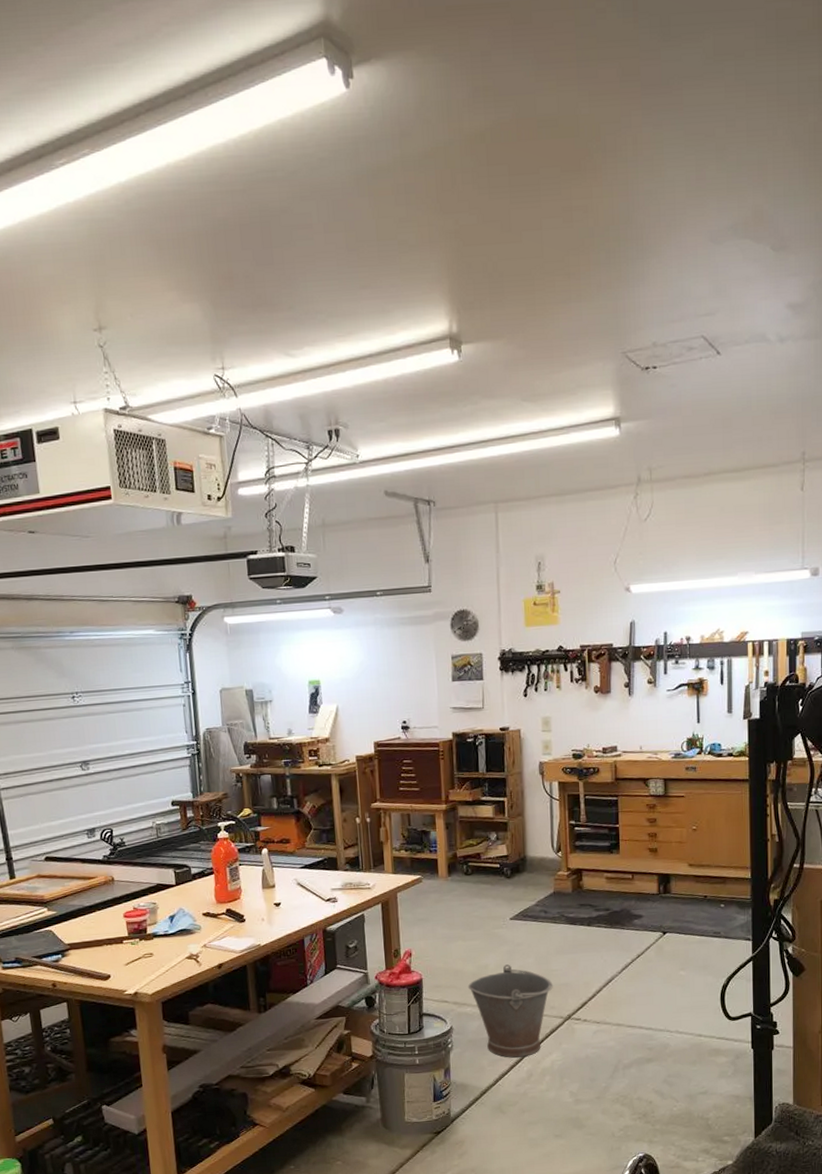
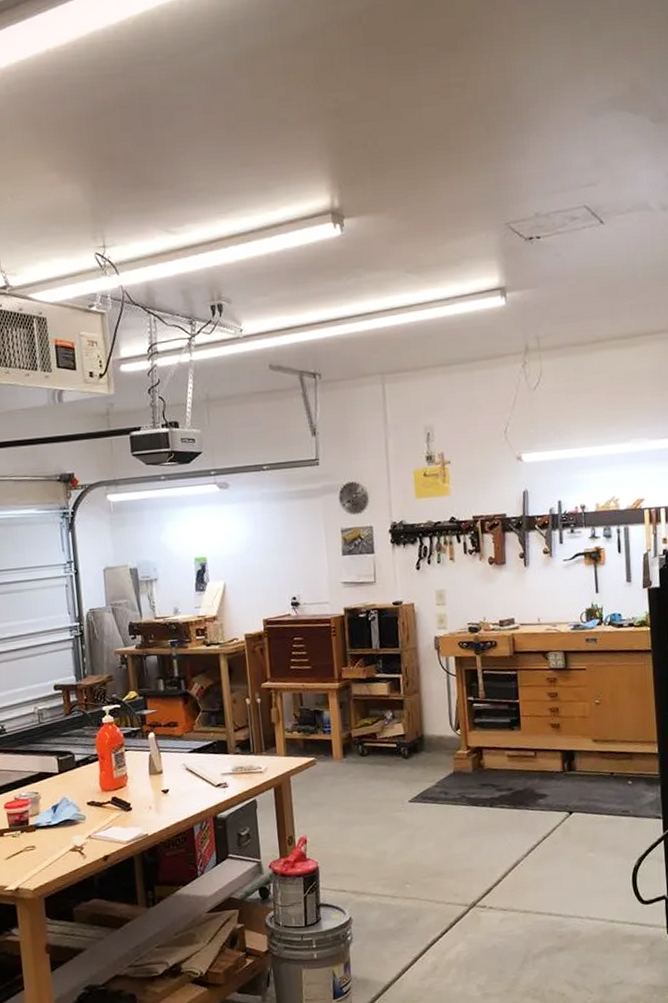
bucket: present [467,964,553,1058] -> none [366,849,456,950]

